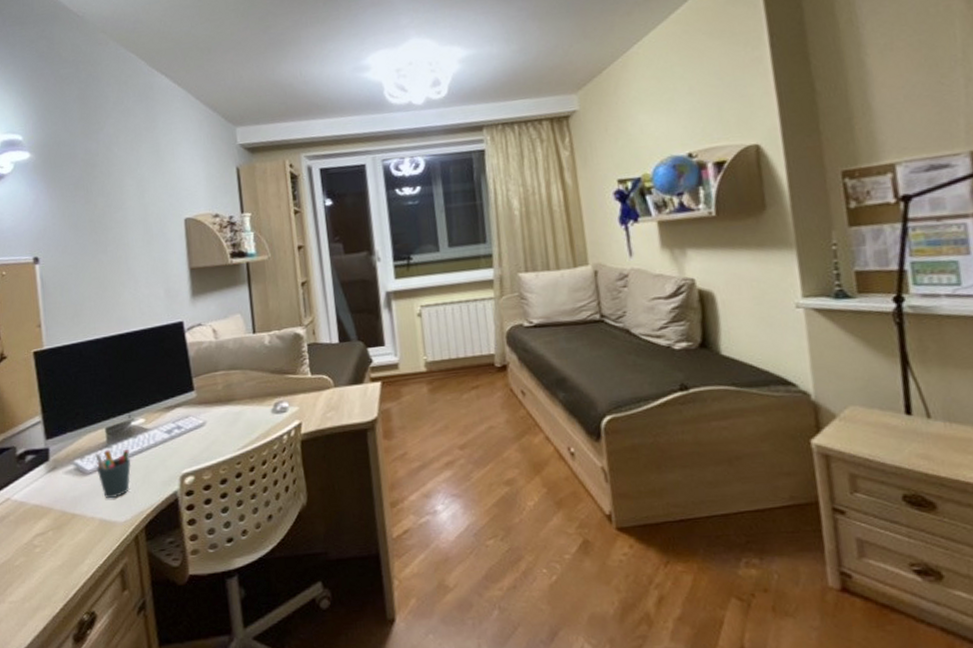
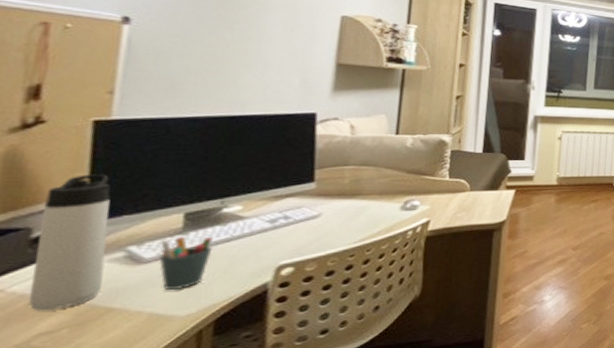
thermos bottle: none [18,398,66,516] -> present [29,174,111,311]

